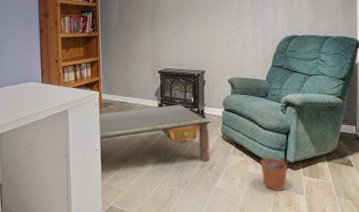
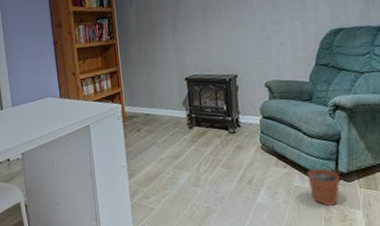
coffee table: present [98,105,211,162] -> none [124,114,248,175]

